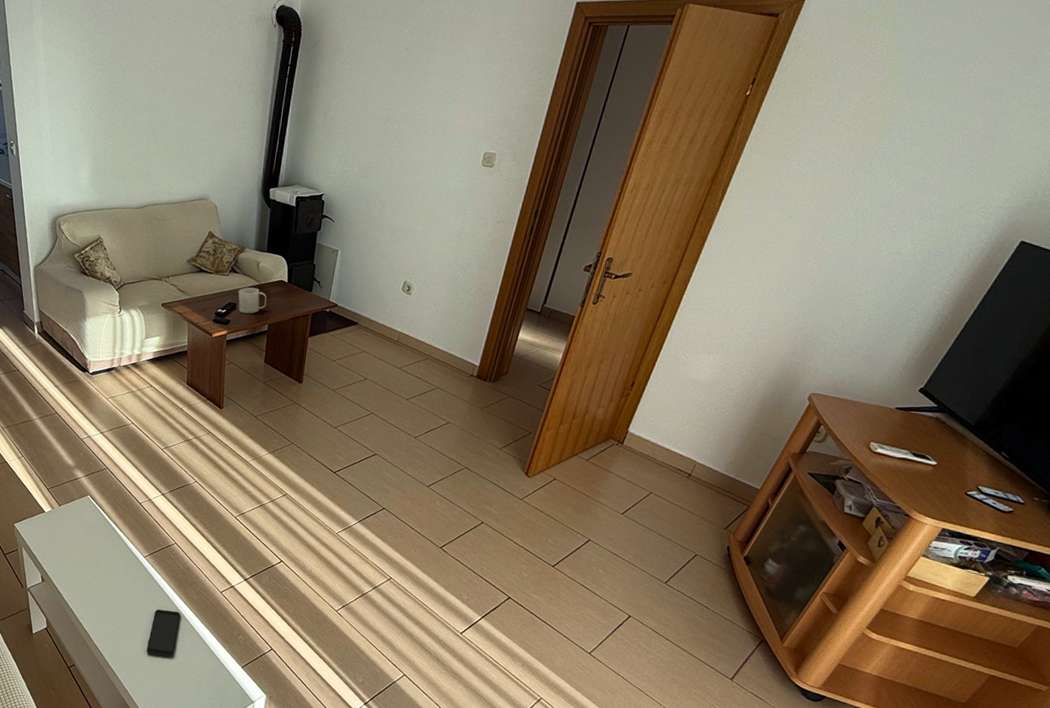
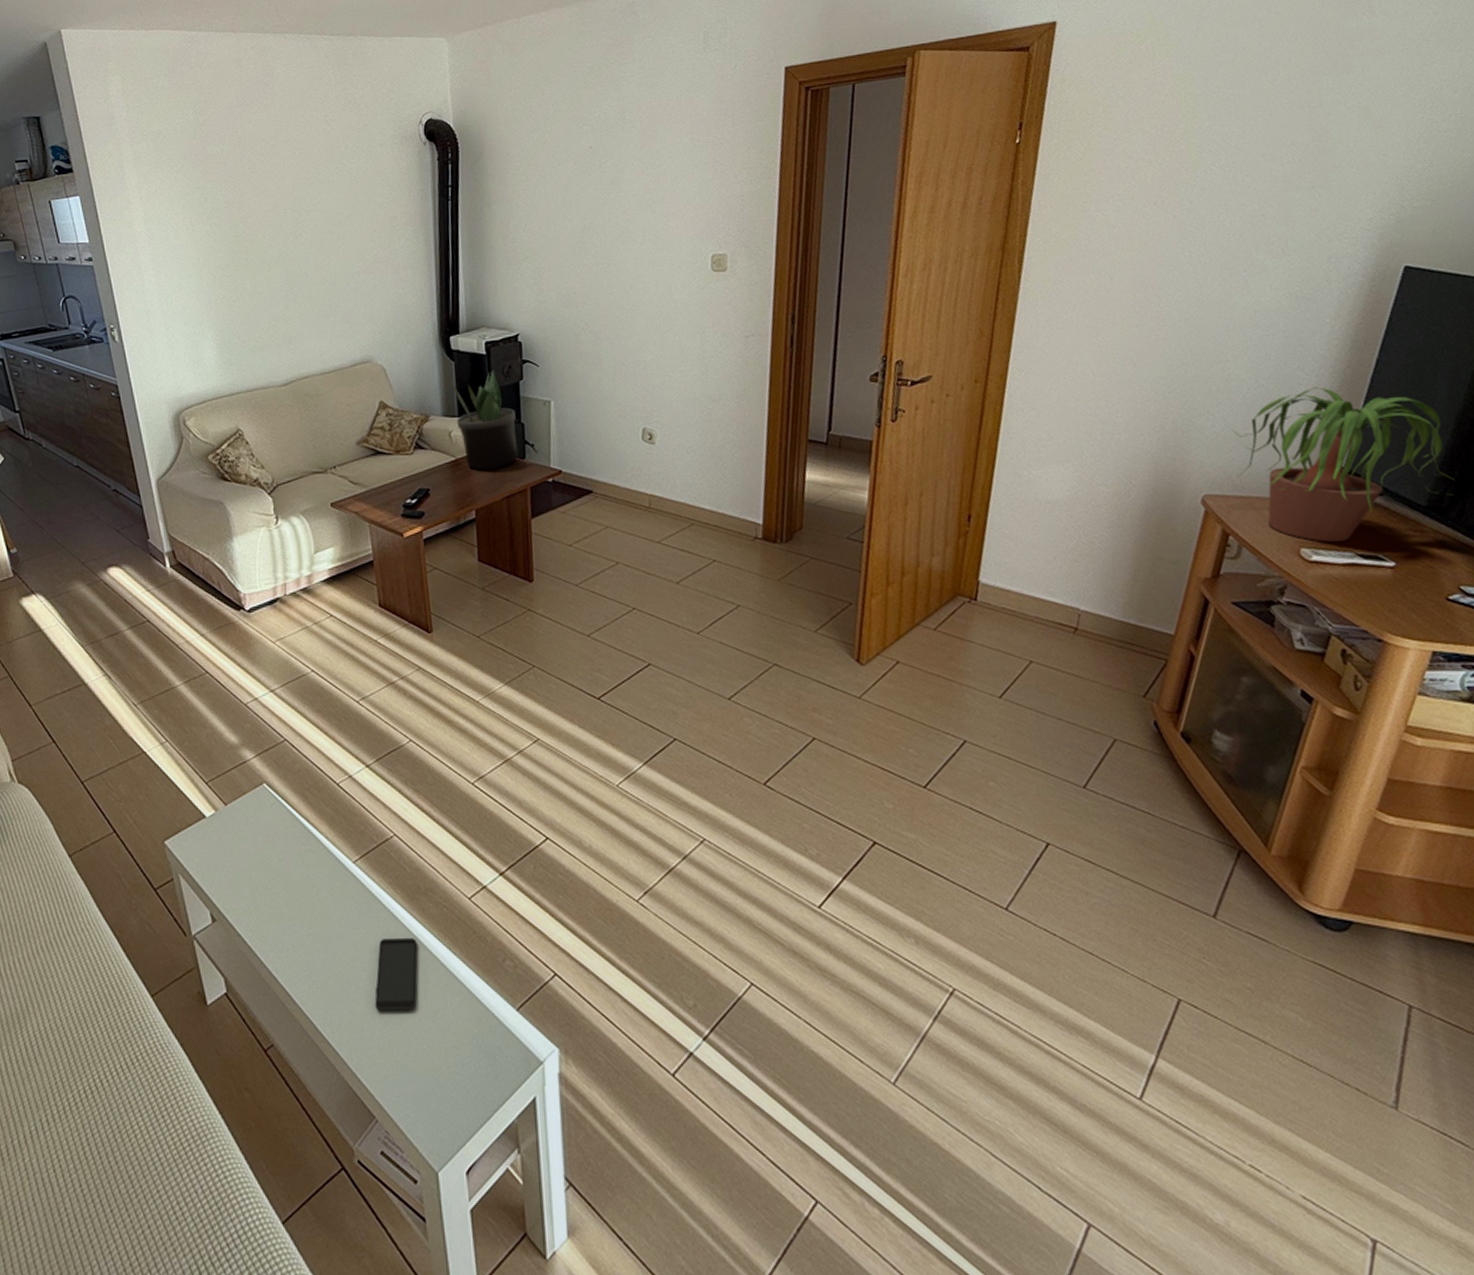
mug: present [238,287,267,314] -> none [429,465,469,501]
planter: none [263,219,310,296] -> present [448,370,519,471]
potted plant: none [841,325,1008,443] -> present [1232,387,1455,543]

